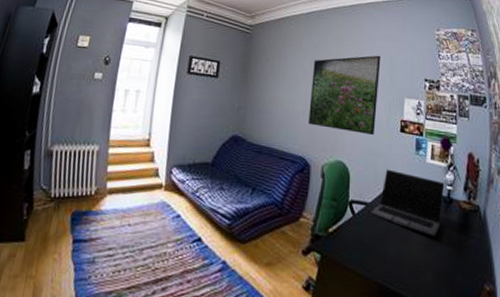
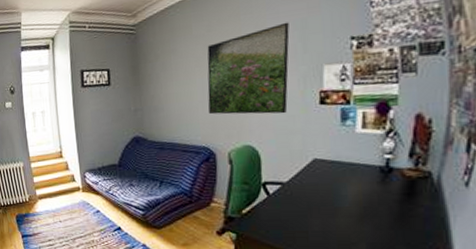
laptop: present [369,169,445,239] -> none [286,146,382,211]

